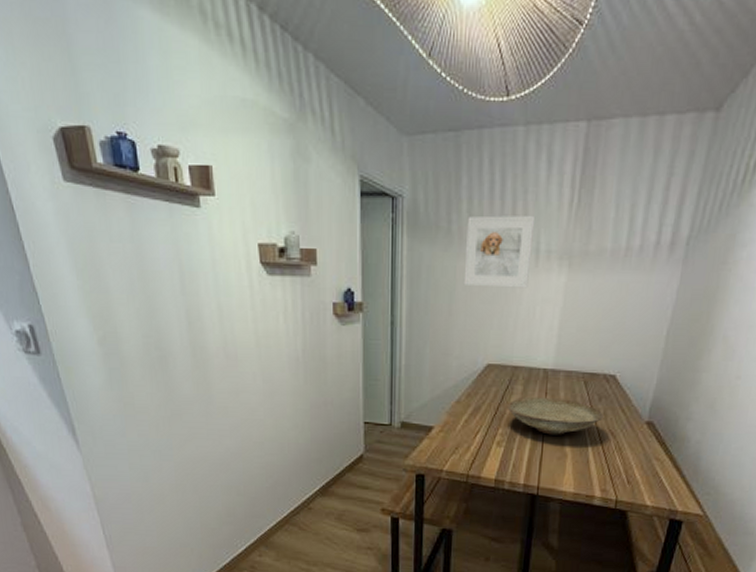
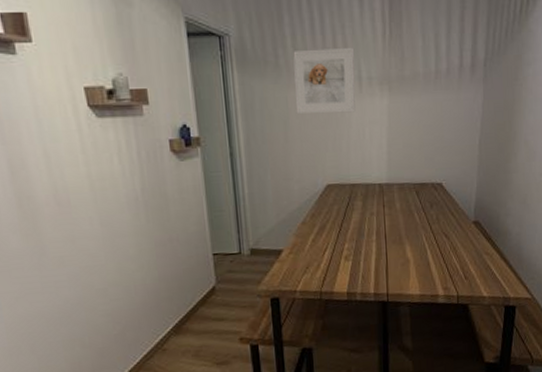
decorative bowl: present [507,396,603,435] -> none [350,209,436,244]

